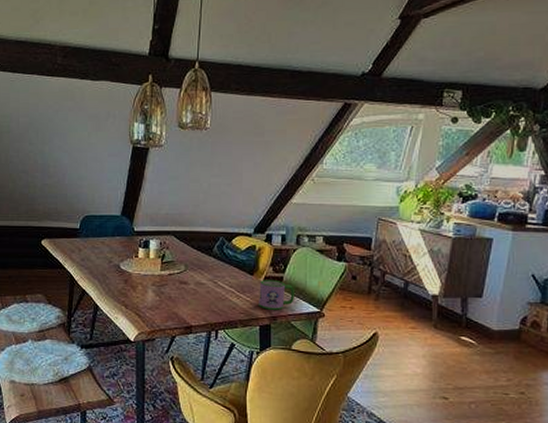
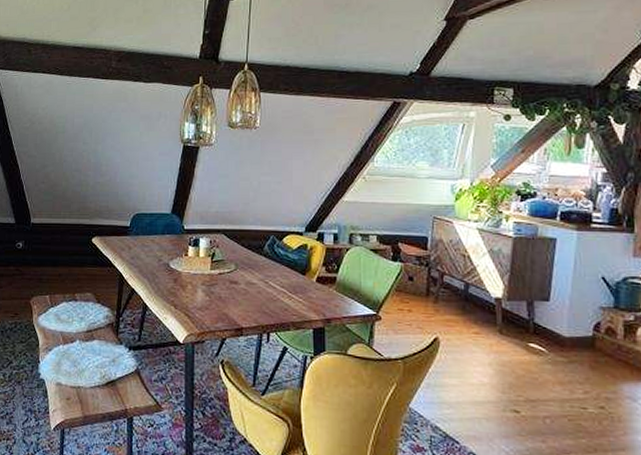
mug: present [259,279,294,310] -> none [311,279,349,312]

